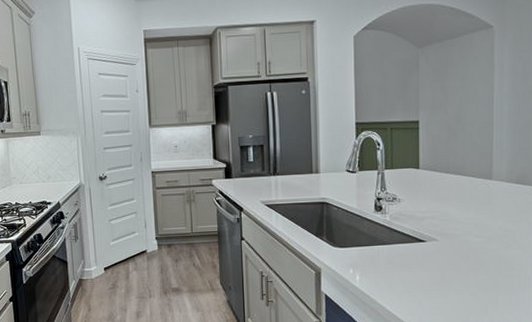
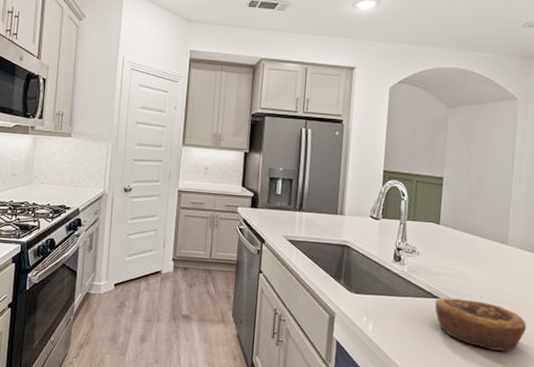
pastry: none [421,239,519,285] -> present [435,297,527,352]

